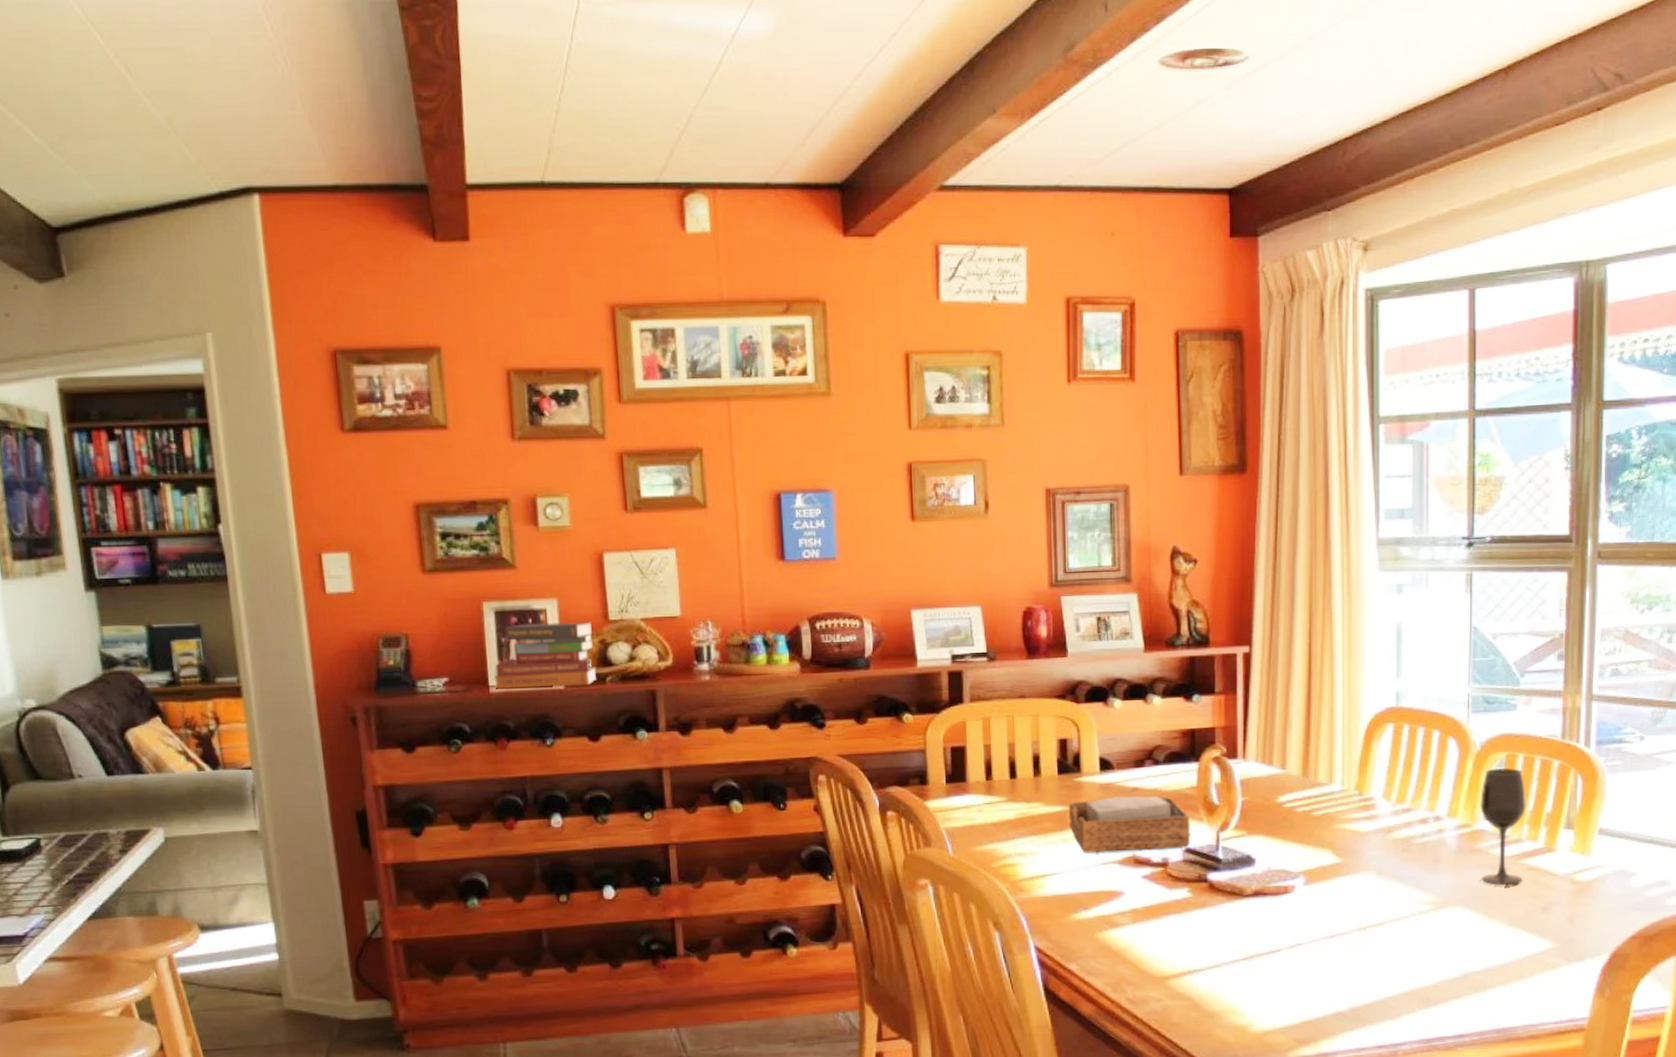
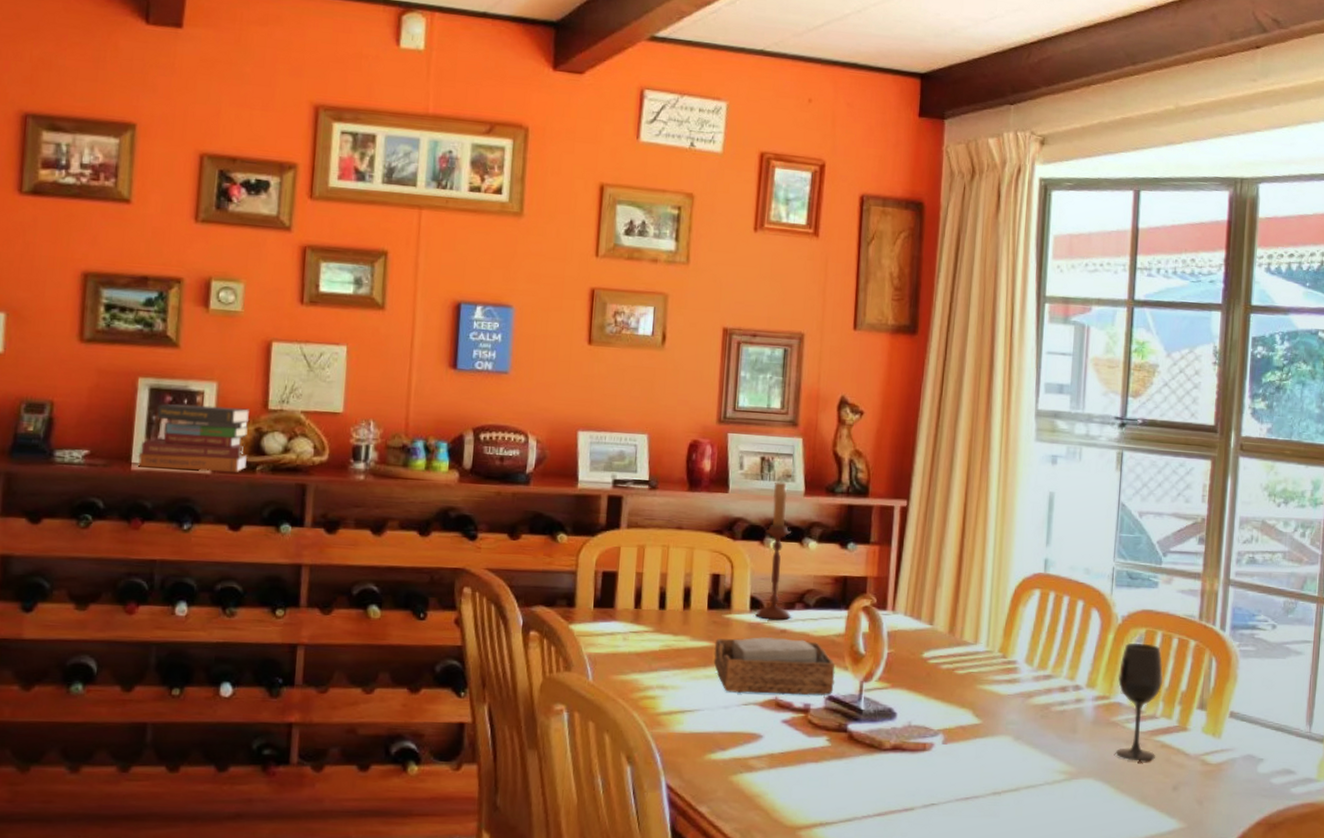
candlestick: none [1106,639,1142,778] -> present [755,481,791,620]

